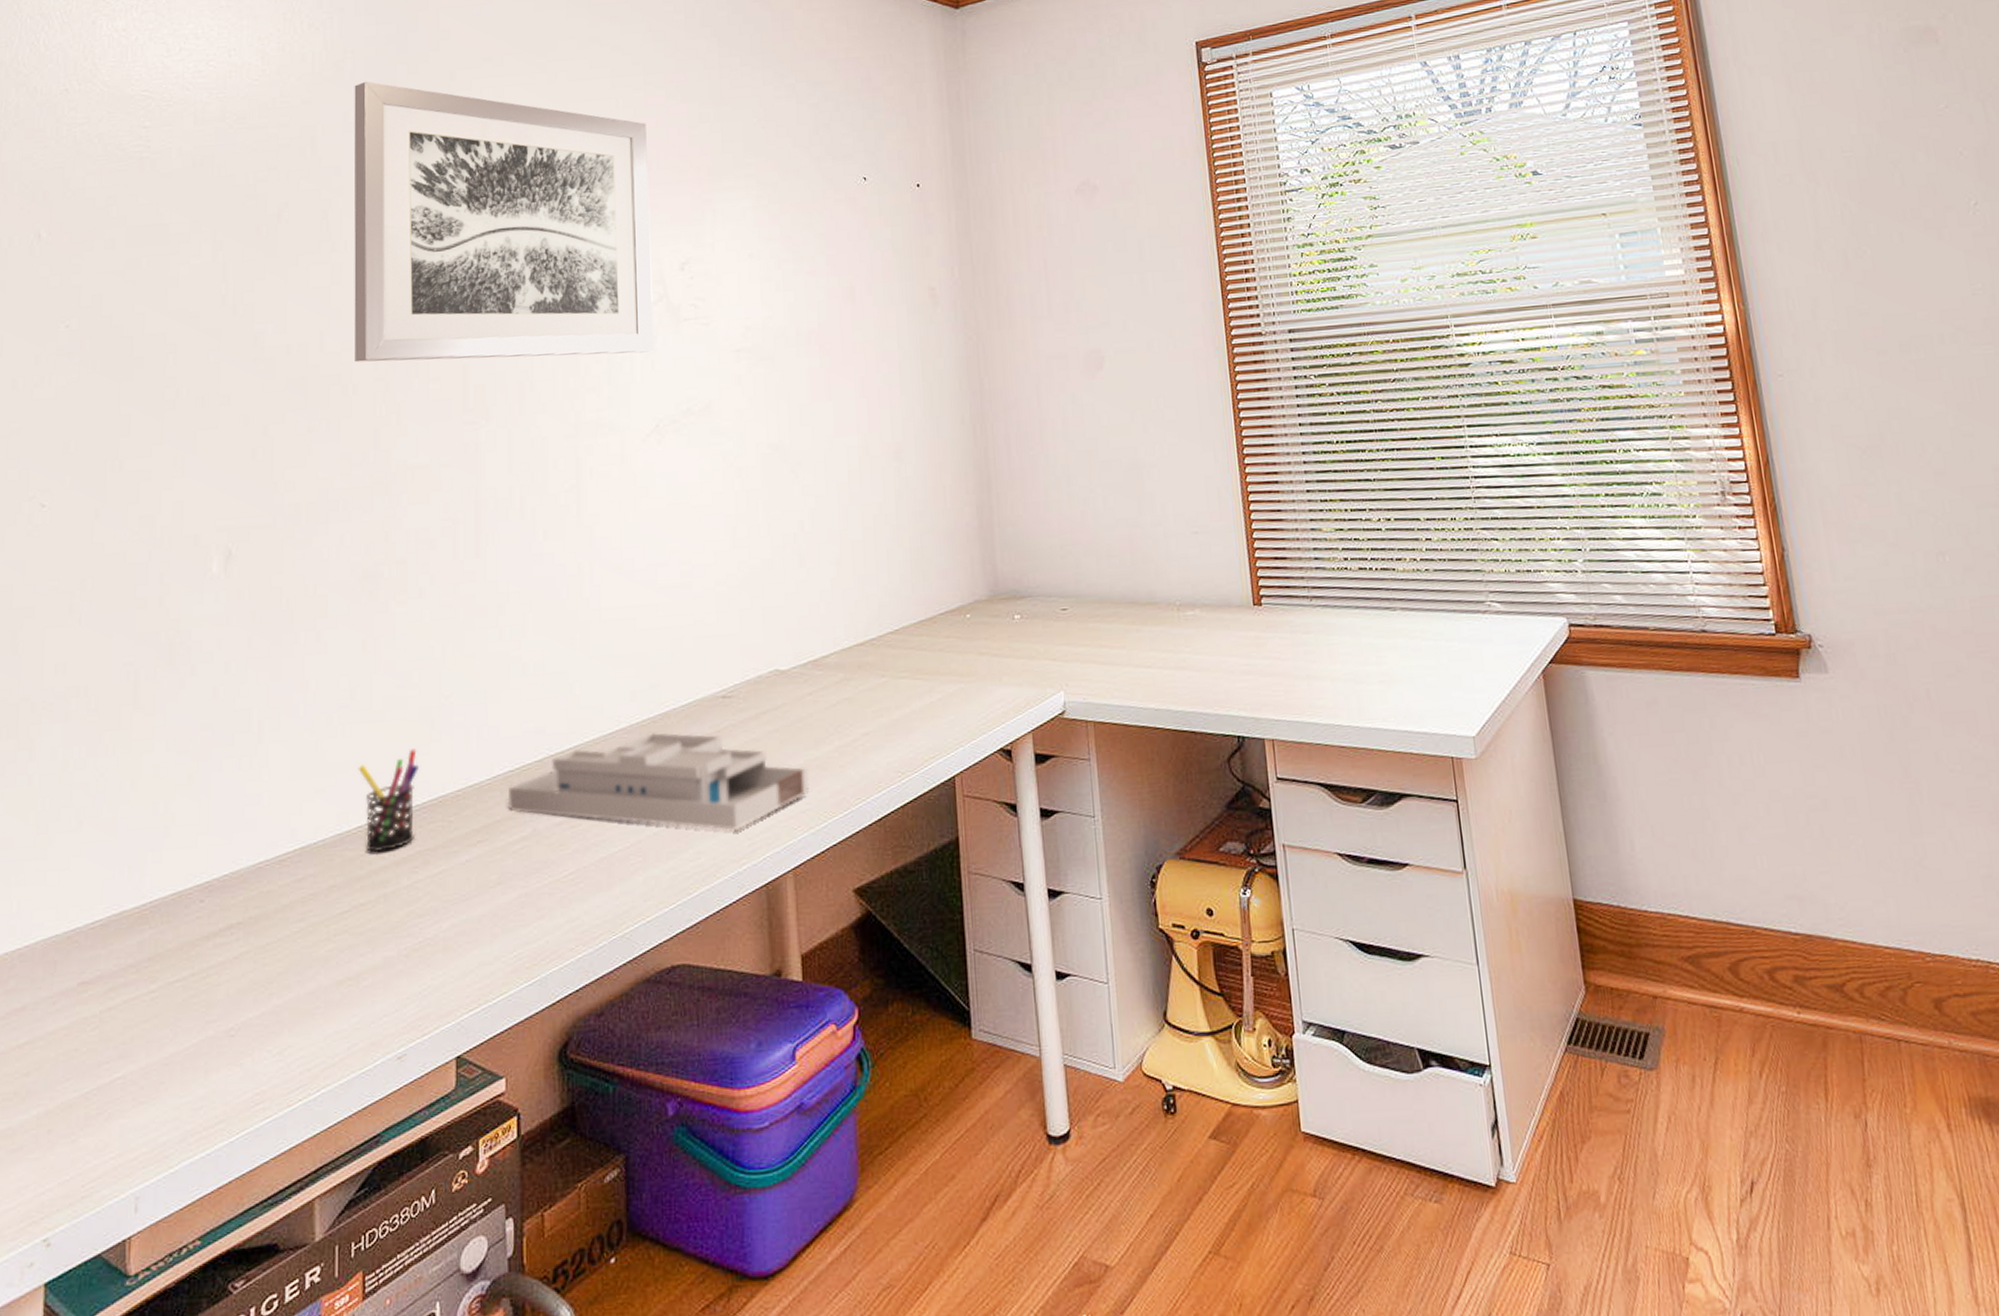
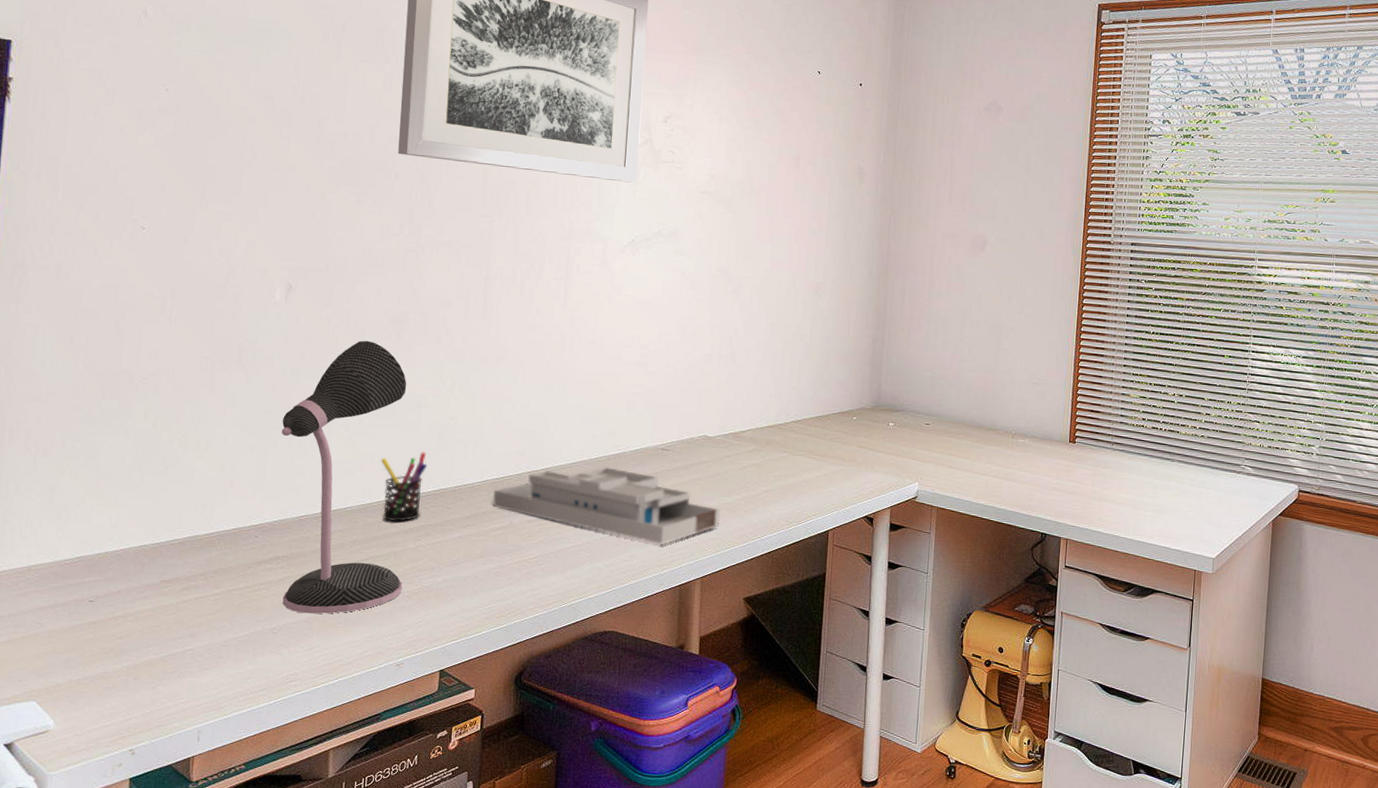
desk lamp: none [227,609,398,1002] -> present [281,340,407,614]

